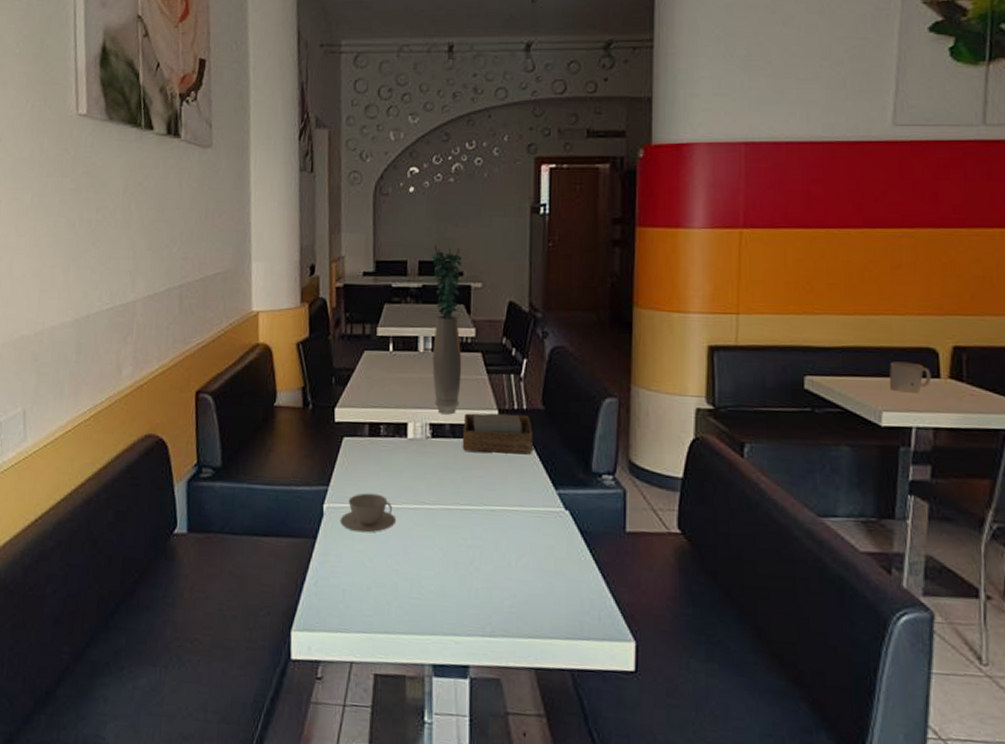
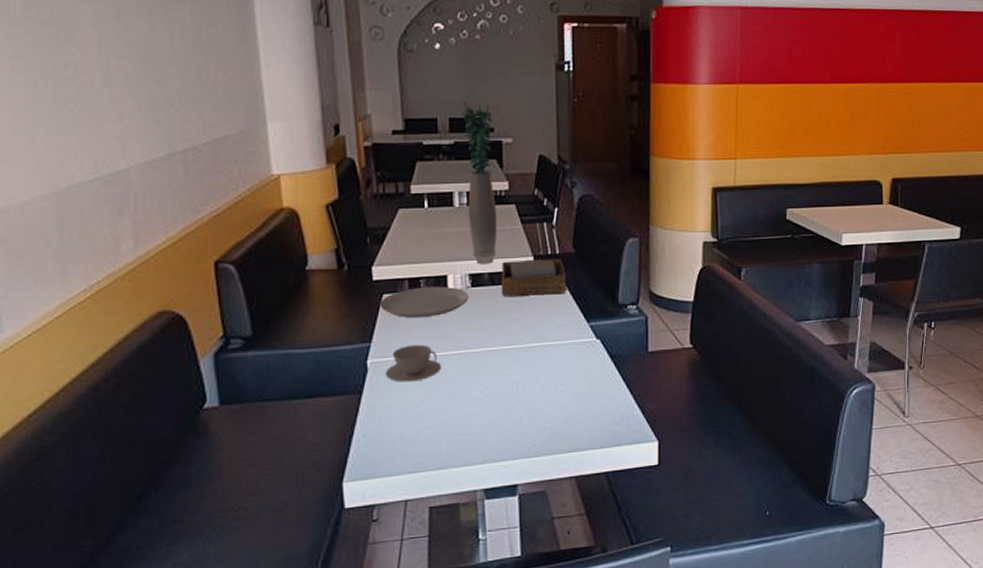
plate: none [340,433,429,466] -> present [380,286,469,318]
mug: present [888,361,932,395] -> none [847,193,877,219]

